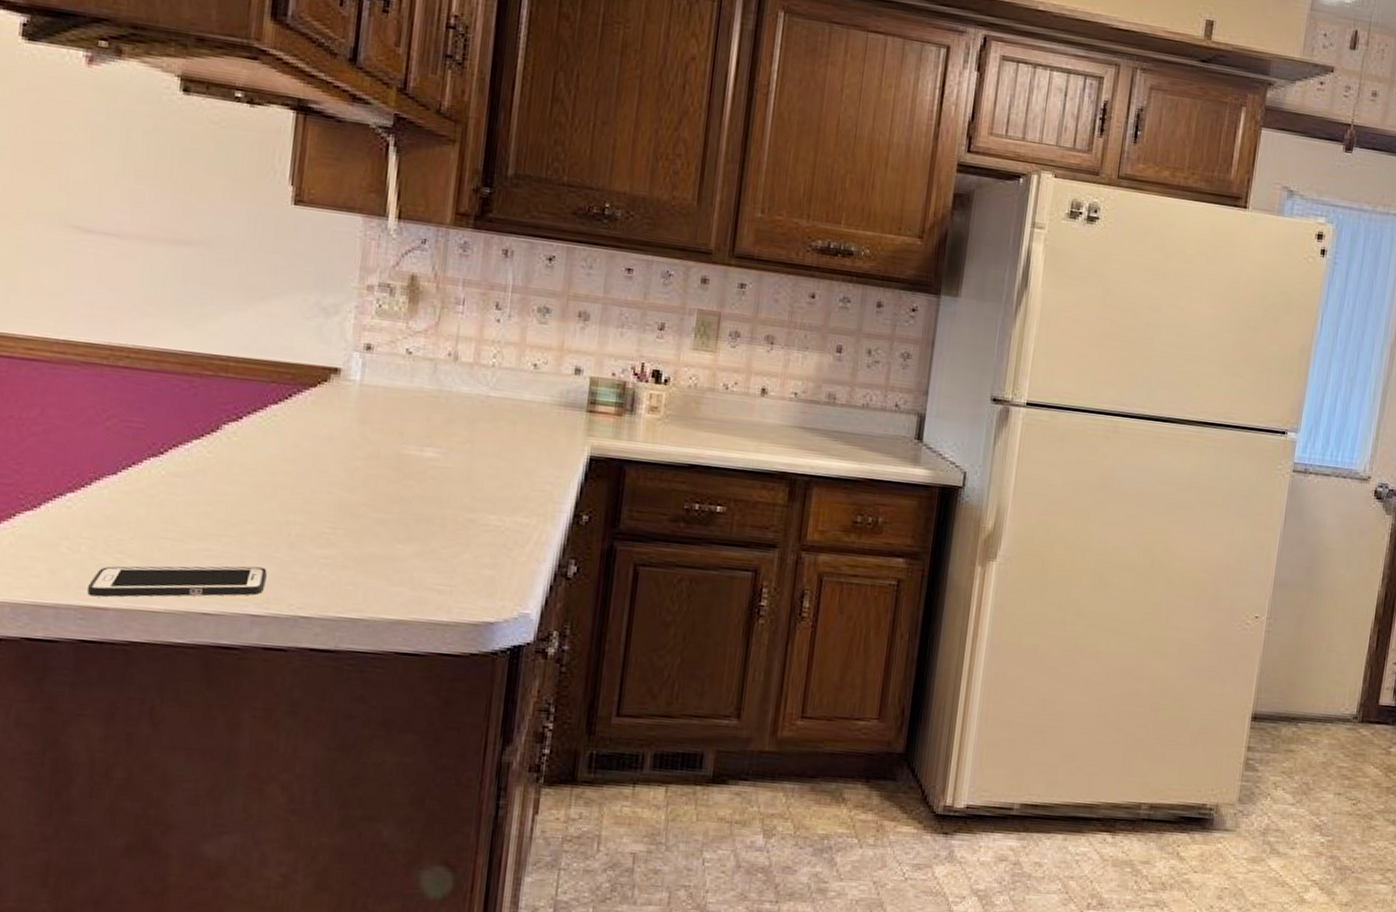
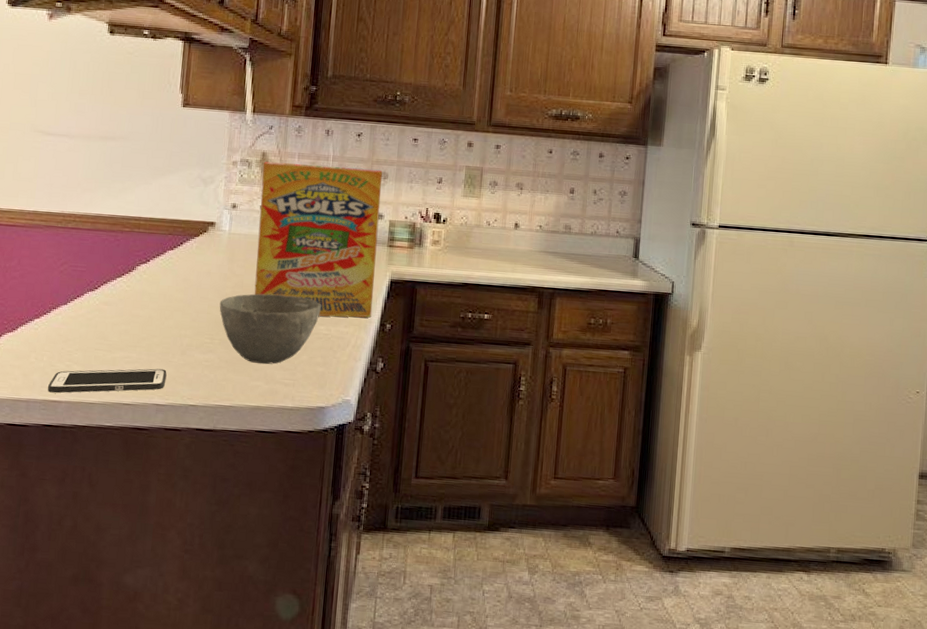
bowl: none [345,468,492,565] -> present [219,293,321,365]
cereal box: none [395,288,582,506] -> present [254,162,382,318]

